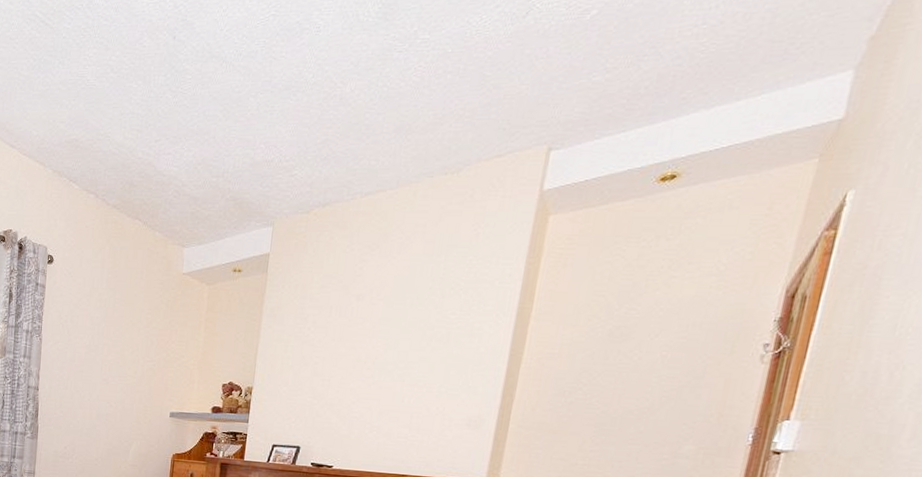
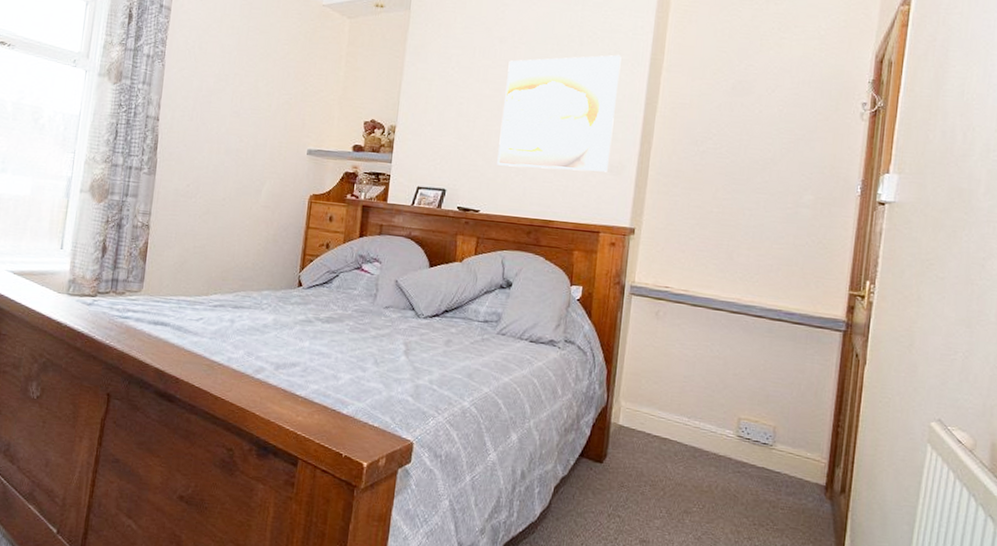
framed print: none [351,305,486,427] -> present [497,54,622,172]

